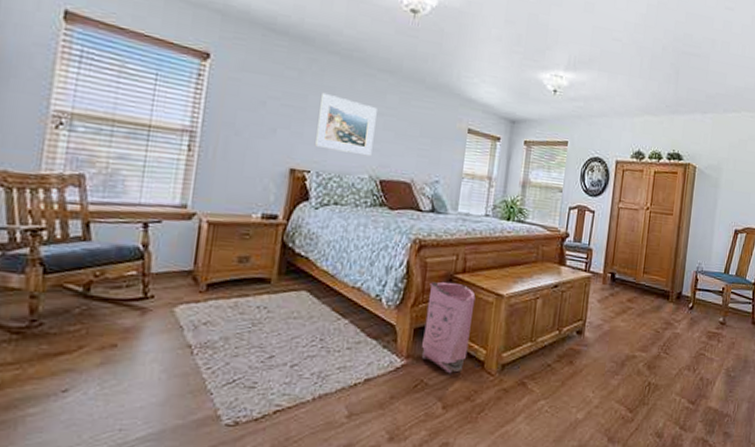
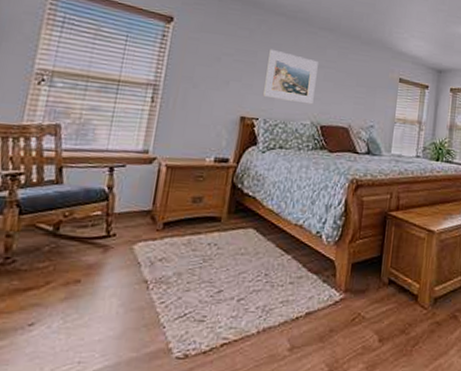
bag: present [421,281,476,374] -> none [358,218,409,308]

